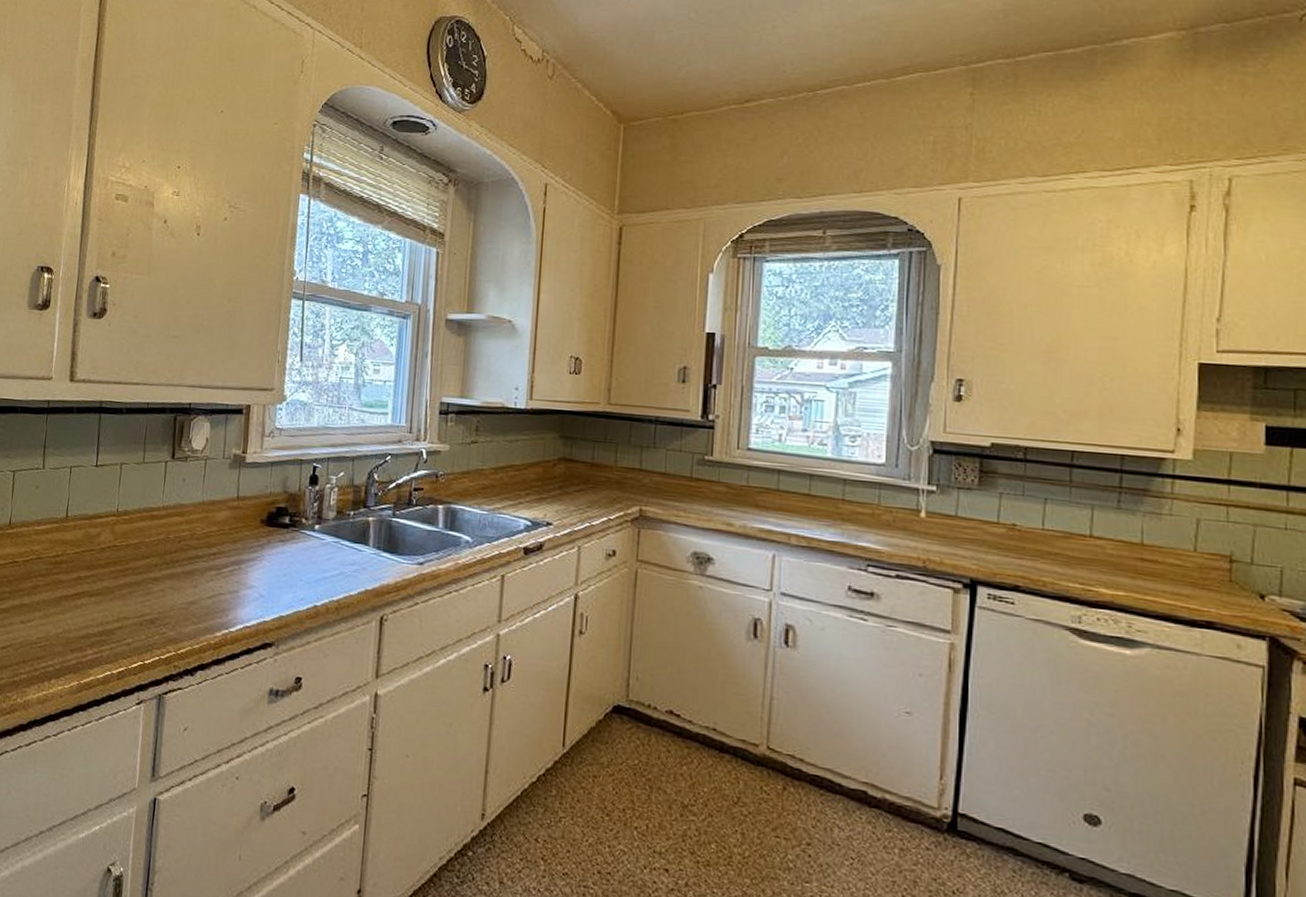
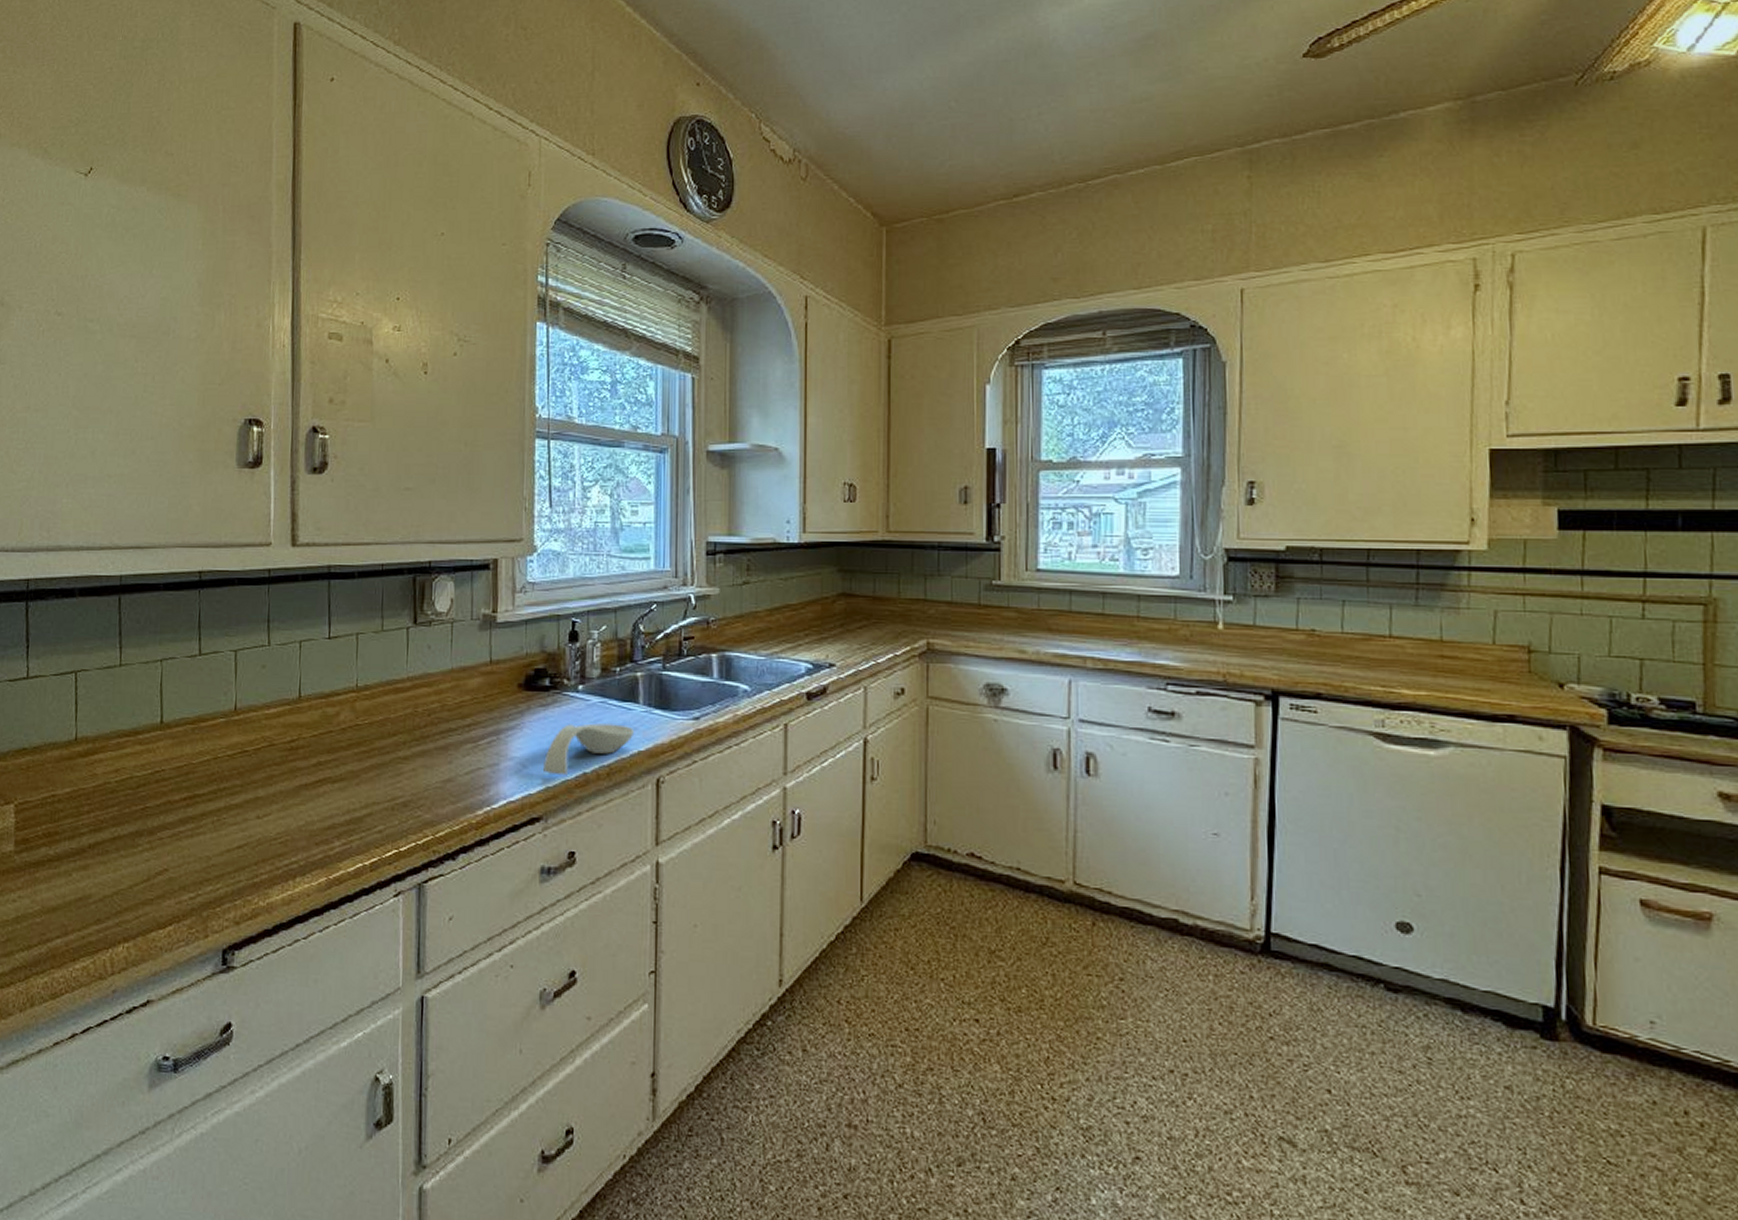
spoon rest: none [278,560,364,607] -> present [543,723,635,776]

